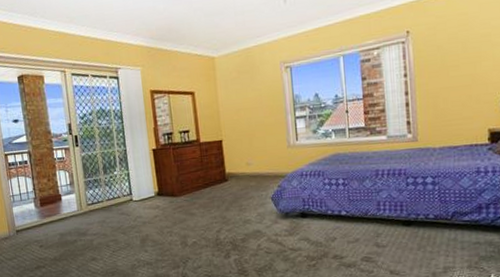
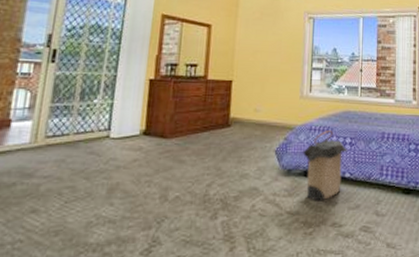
laundry hamper: none [296,174,342,238] -> present [302,131,349,201]

